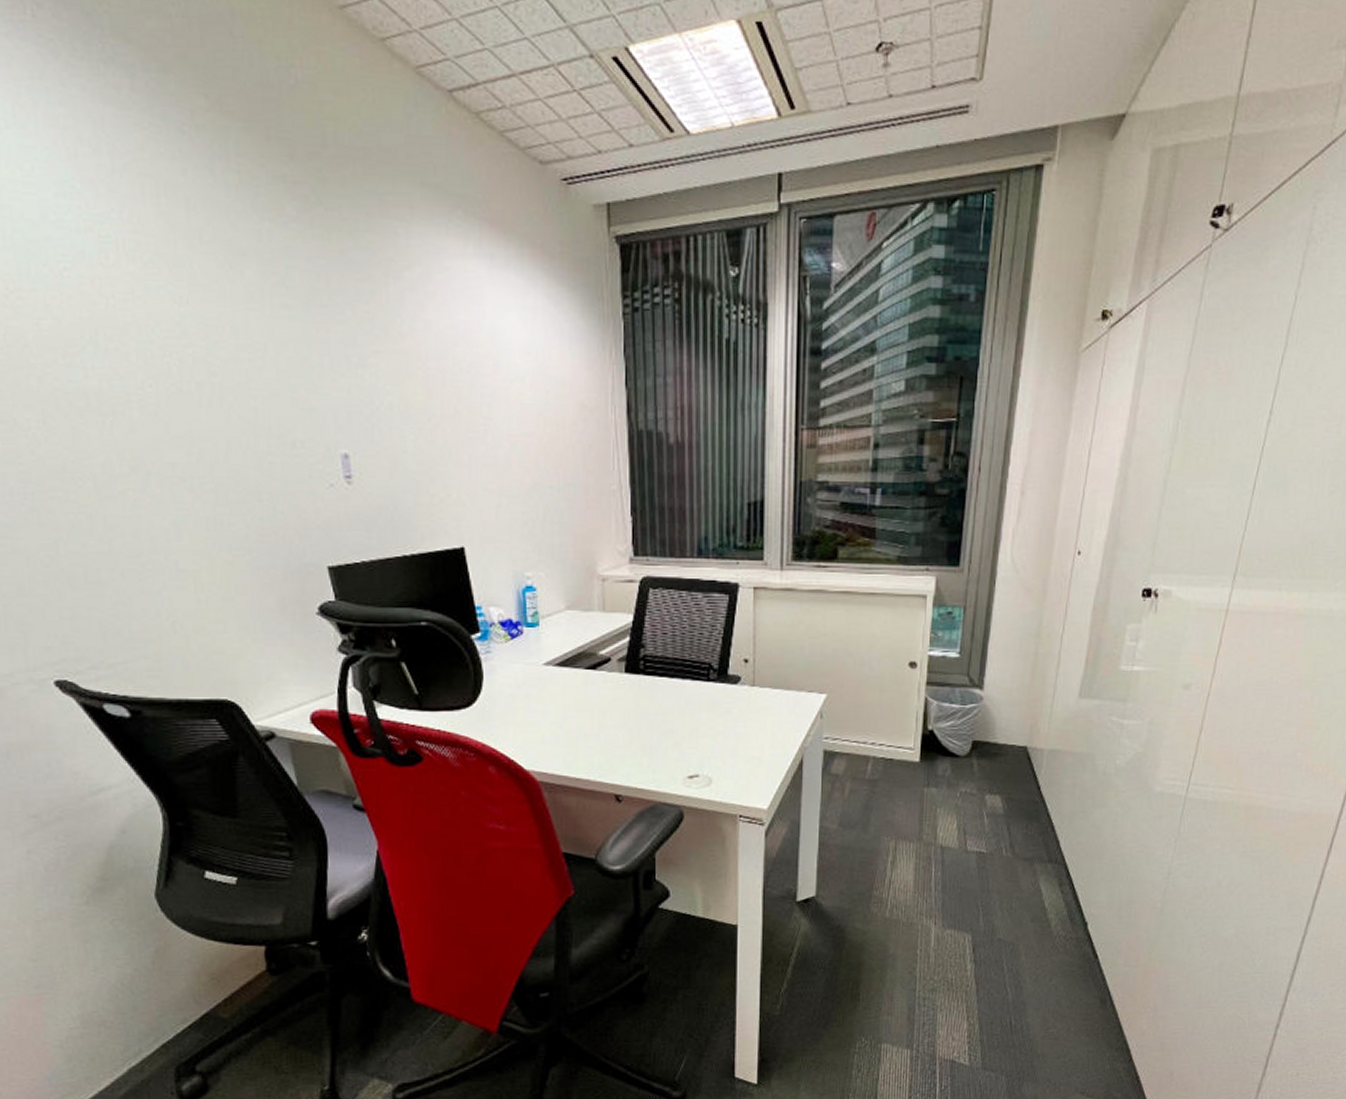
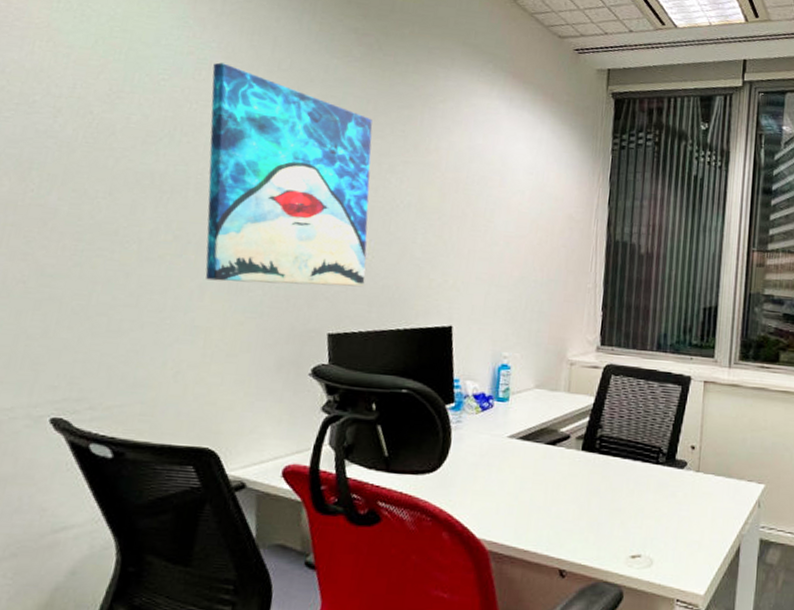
wall art: none [120,239,357,516] -> present [205,62,373,287]

